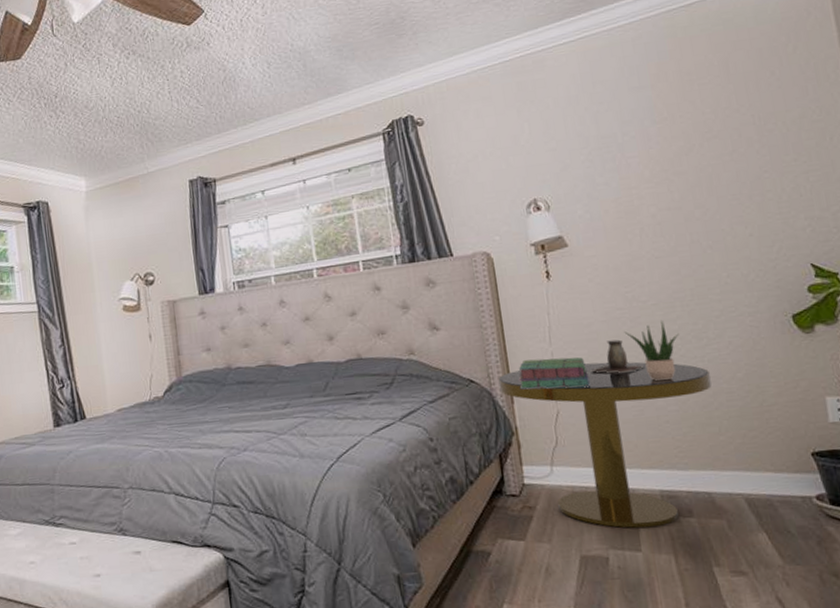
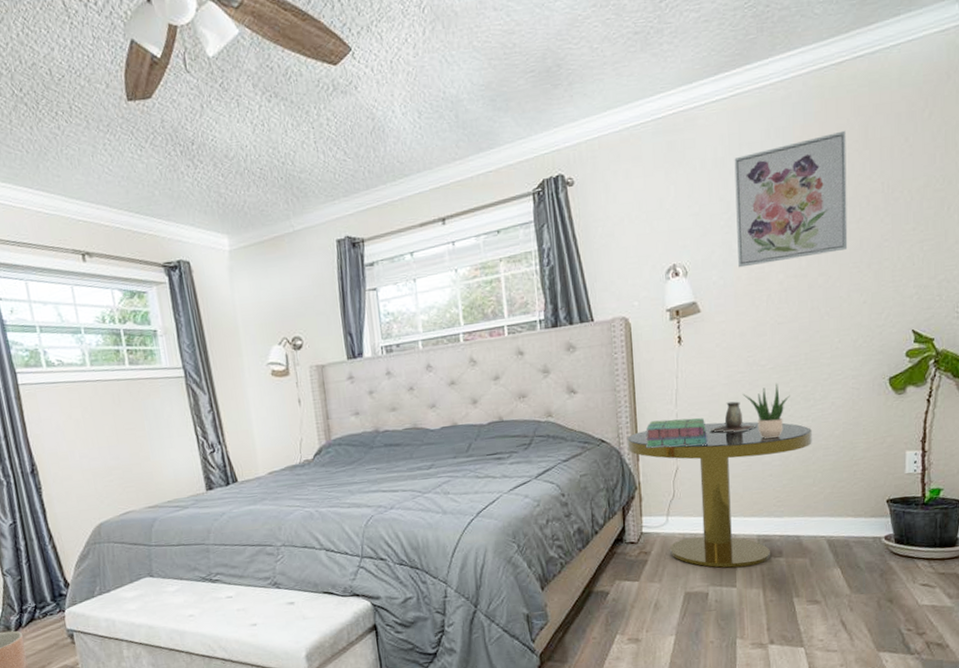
wall art: none [588,66,724,202] -> present [734,130,848,268]

